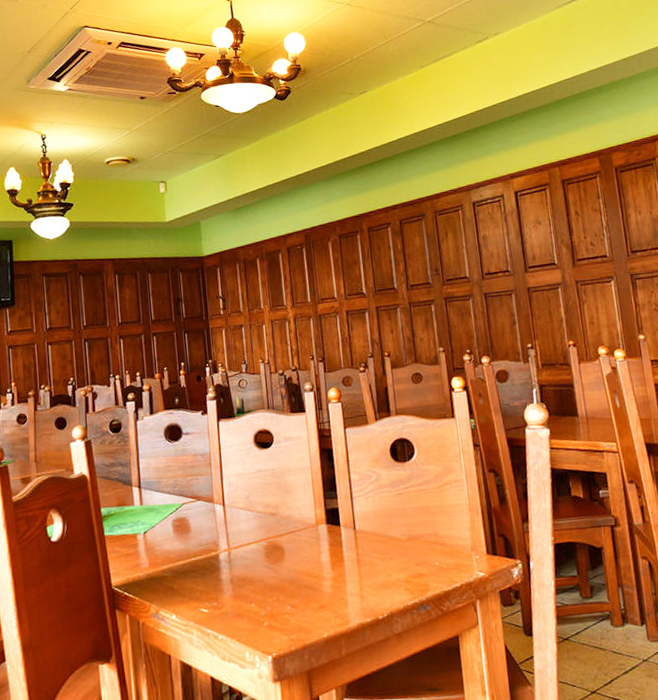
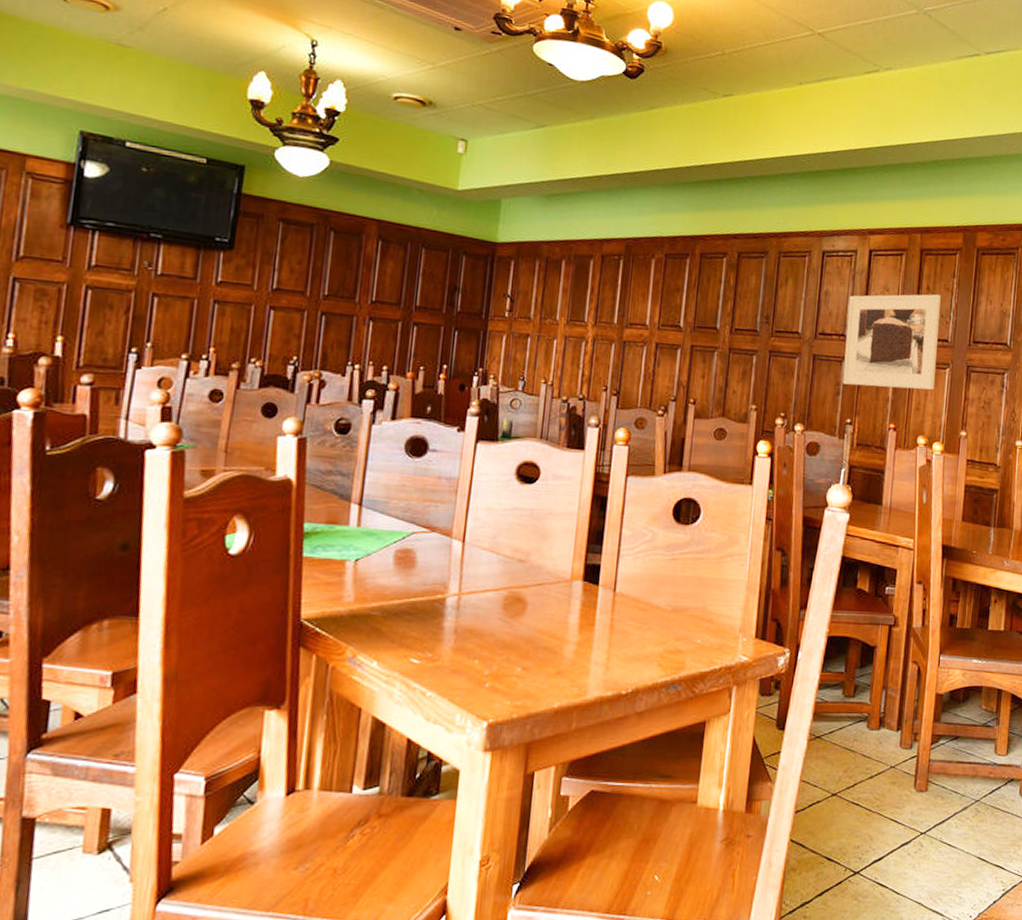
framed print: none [506,216,604,314] -> present [842,294,941,390]

